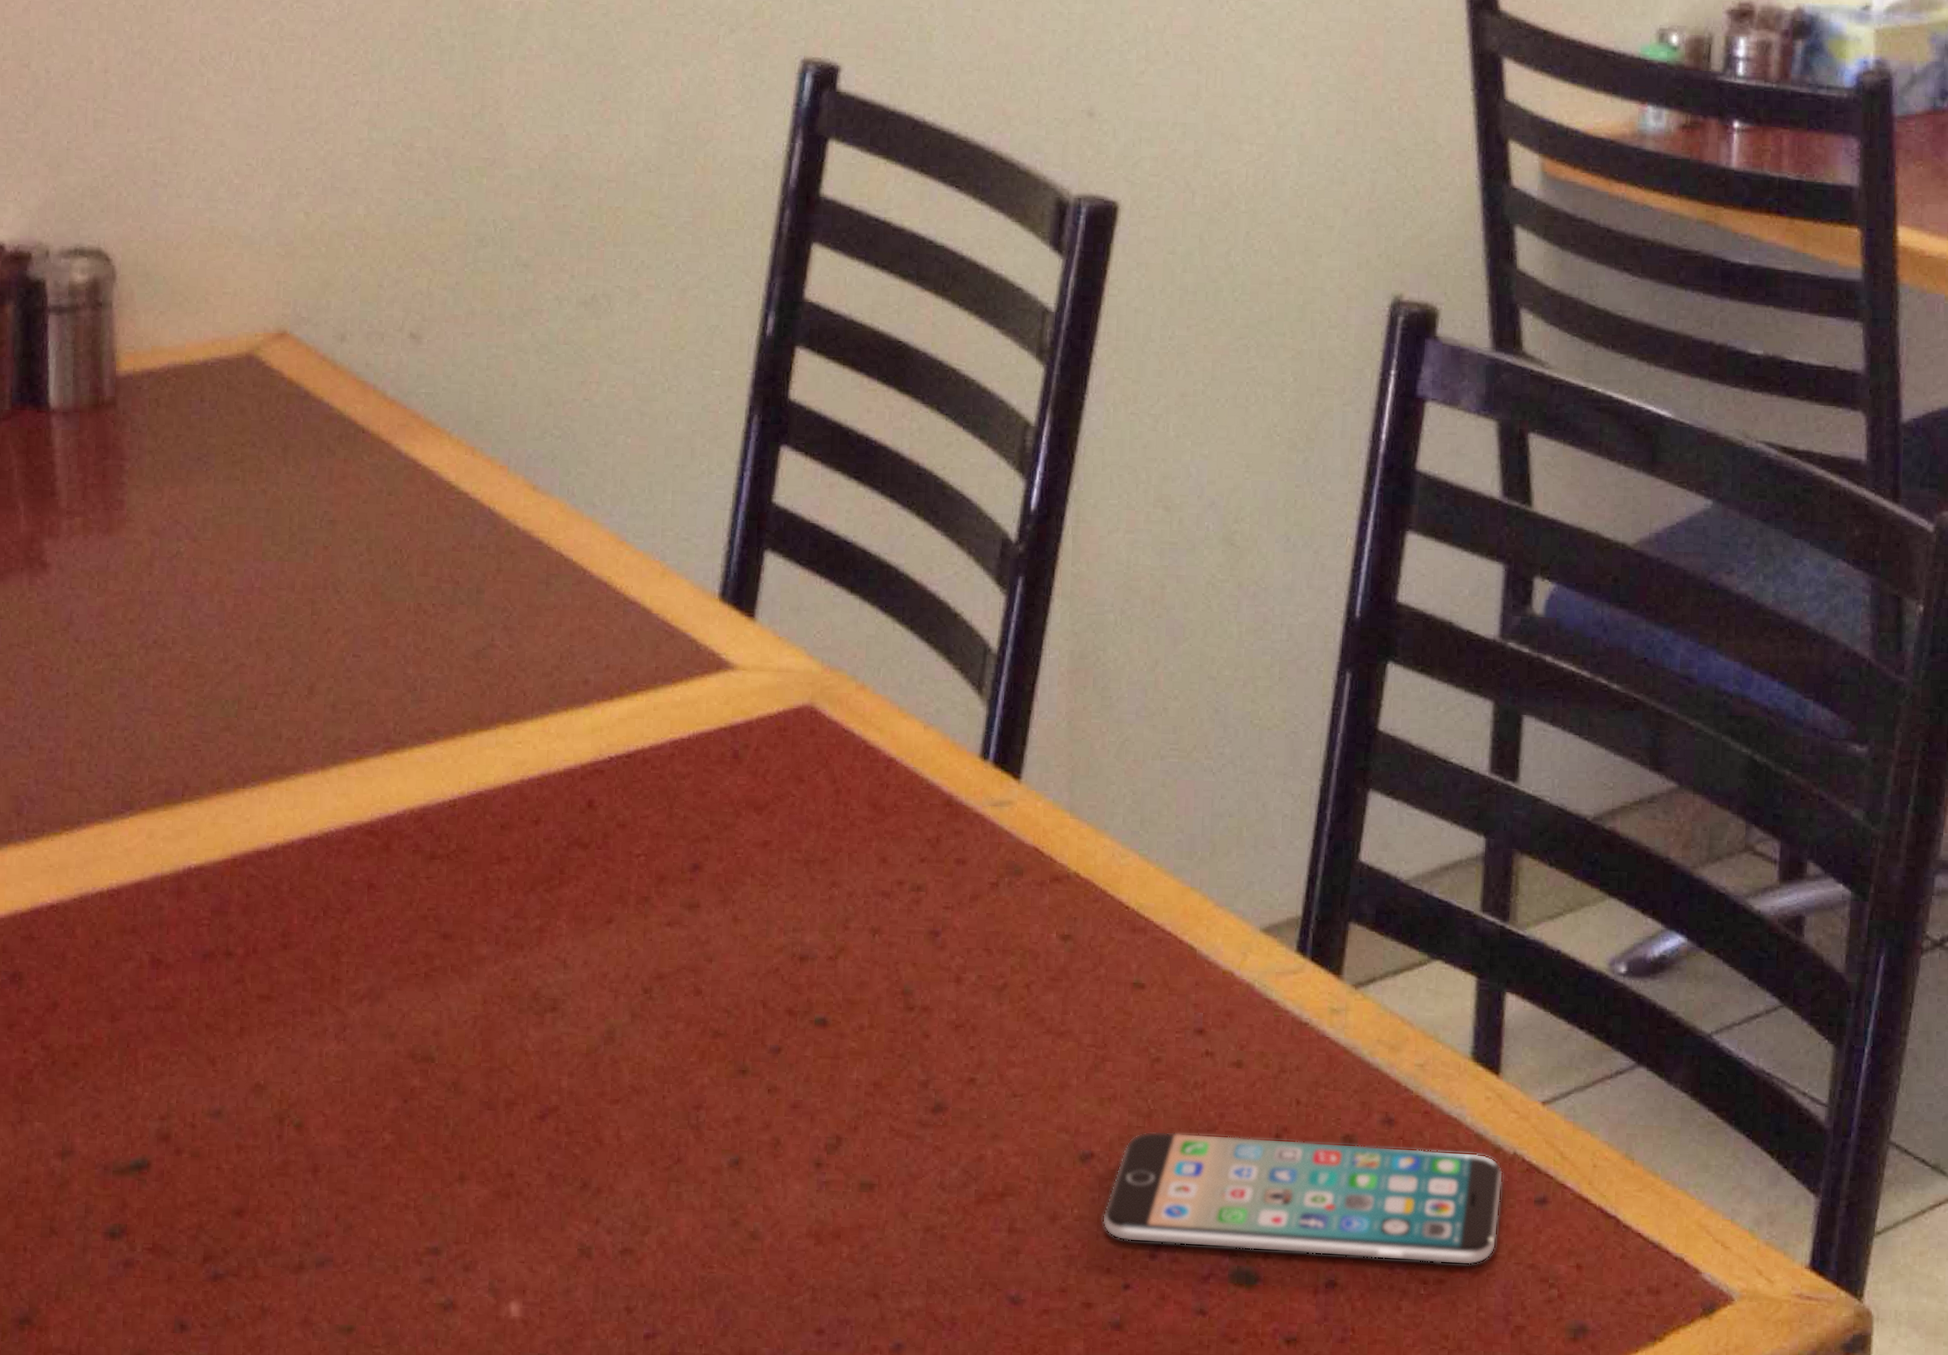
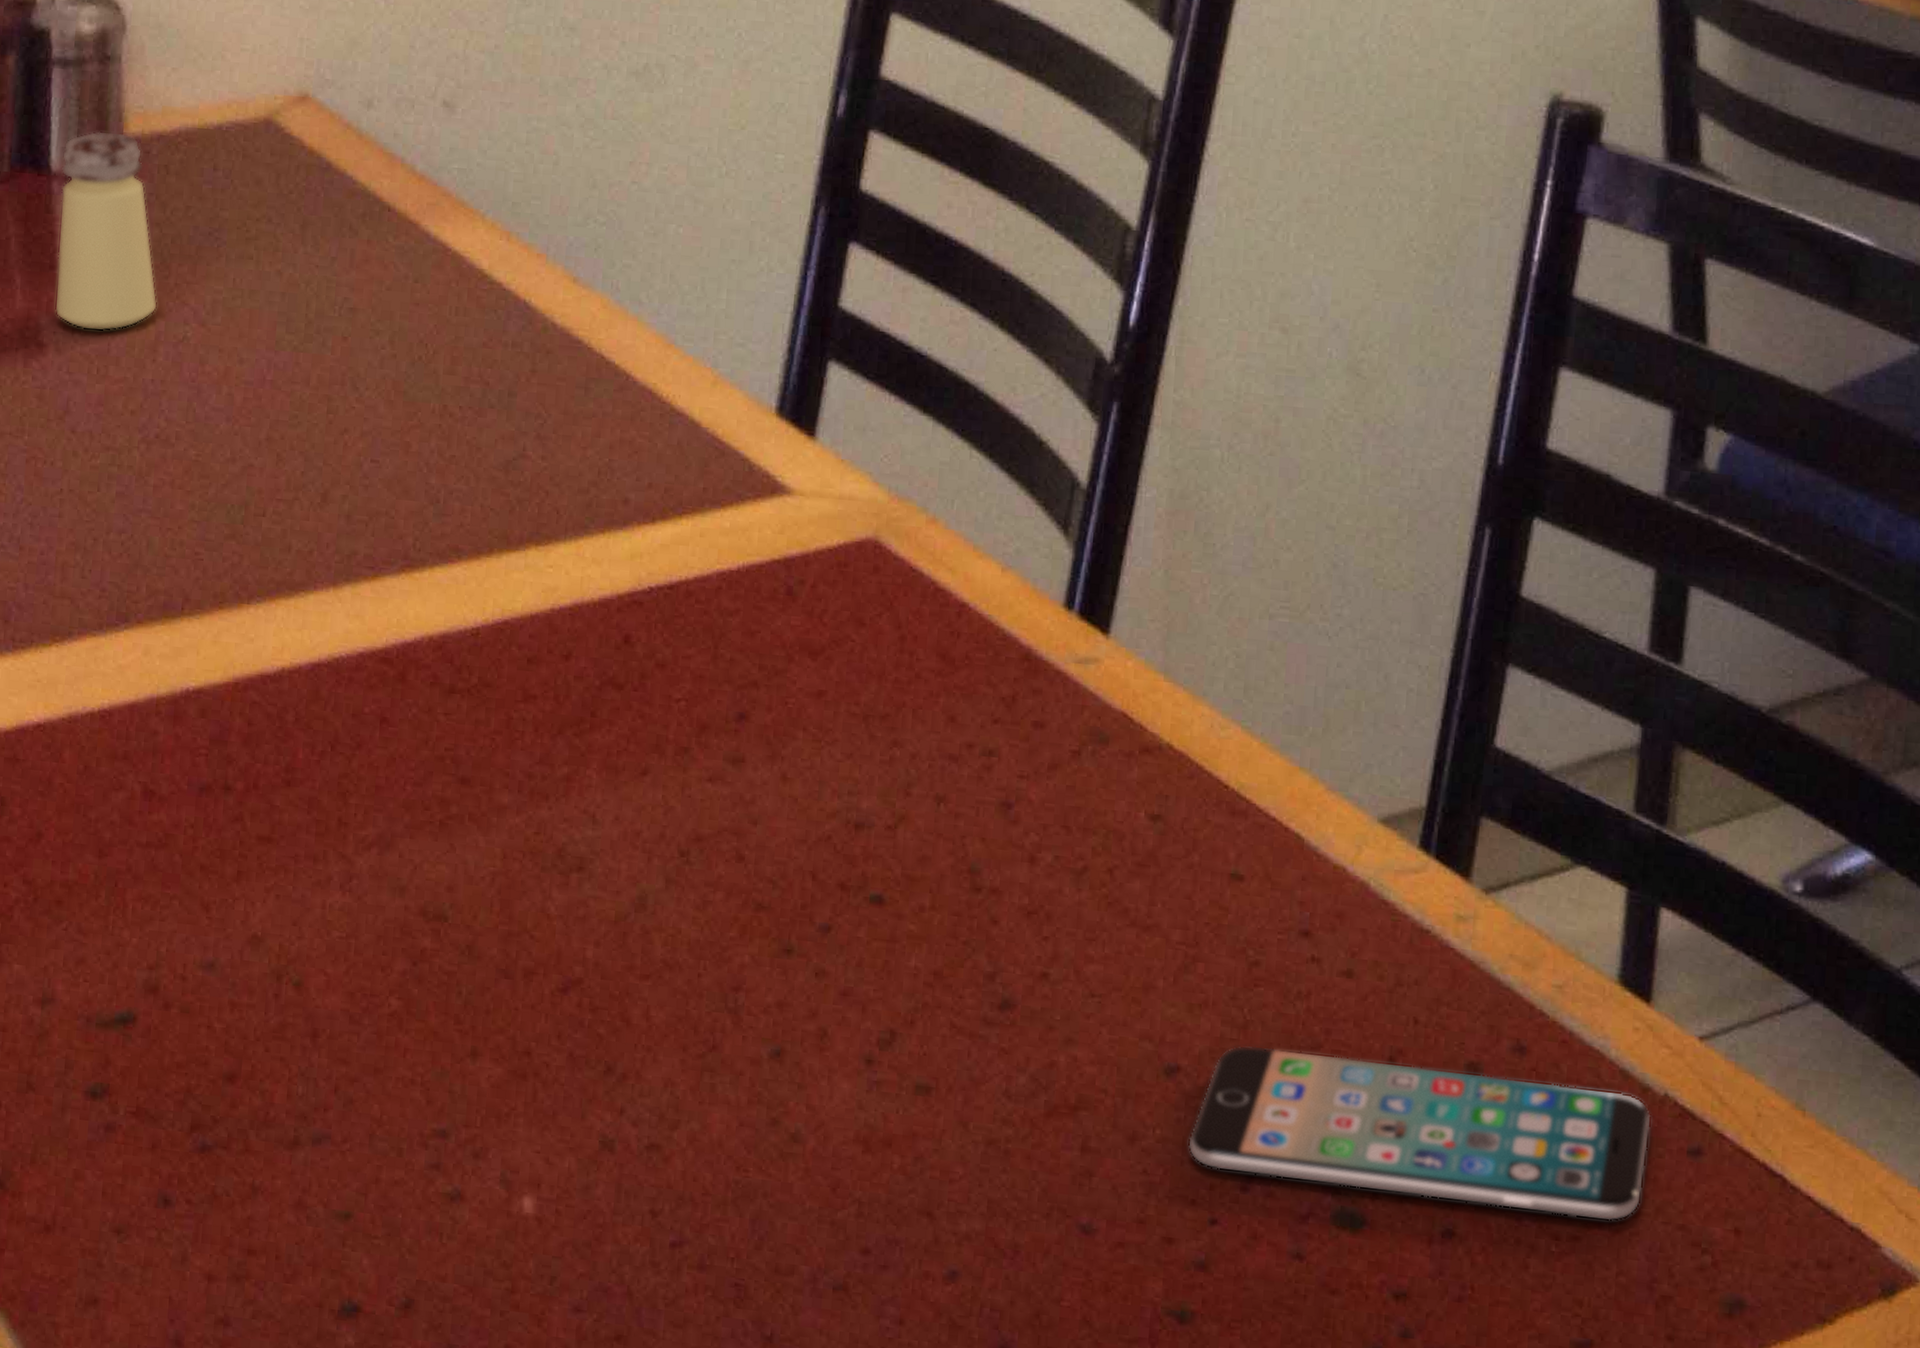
saltshaker: none [56,370,153,550] -> present [54,130,158,332]

